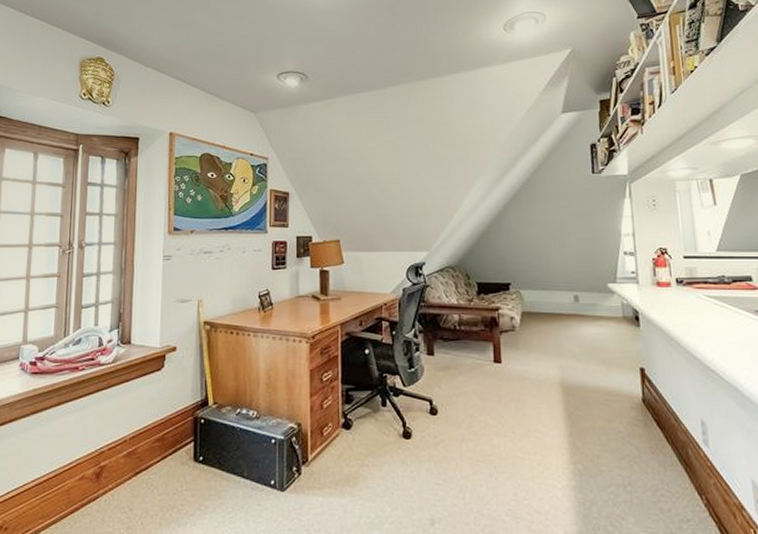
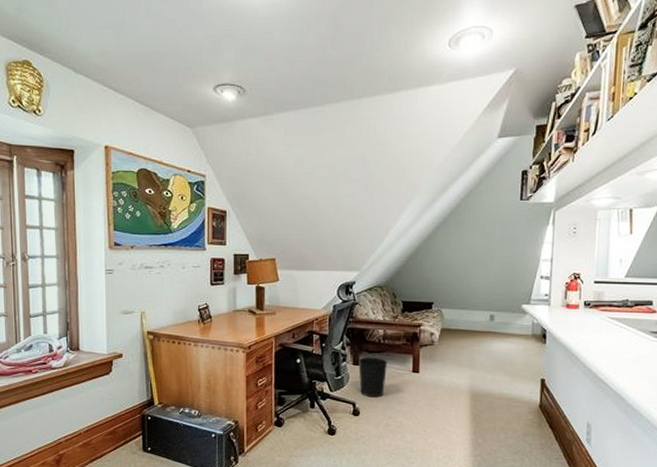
wastebasket: none [433,346,466,393] -> present [358,357,388,397]

